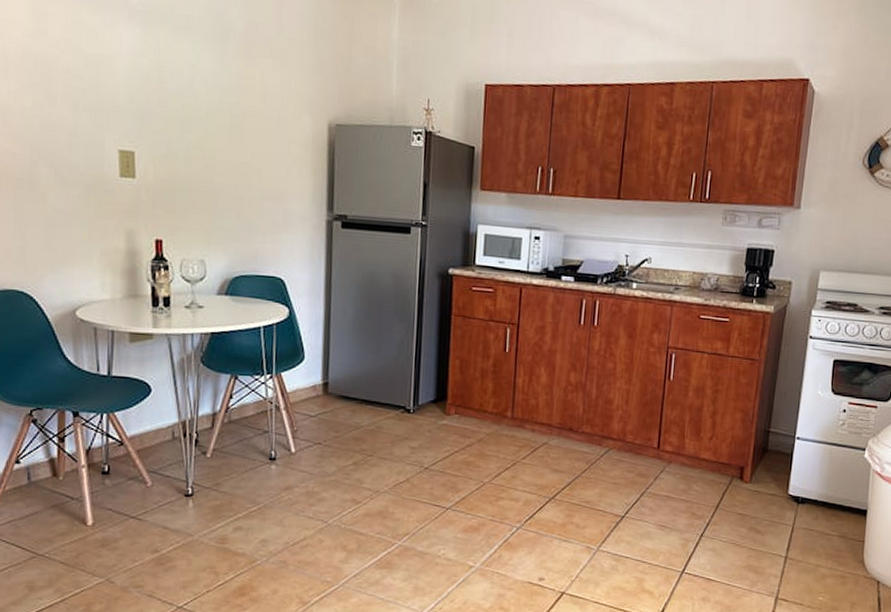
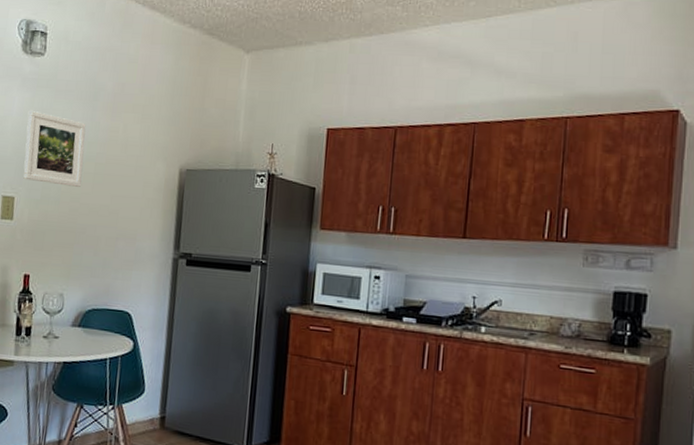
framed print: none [141,49,216,142] -> present [23,110,86,187]

